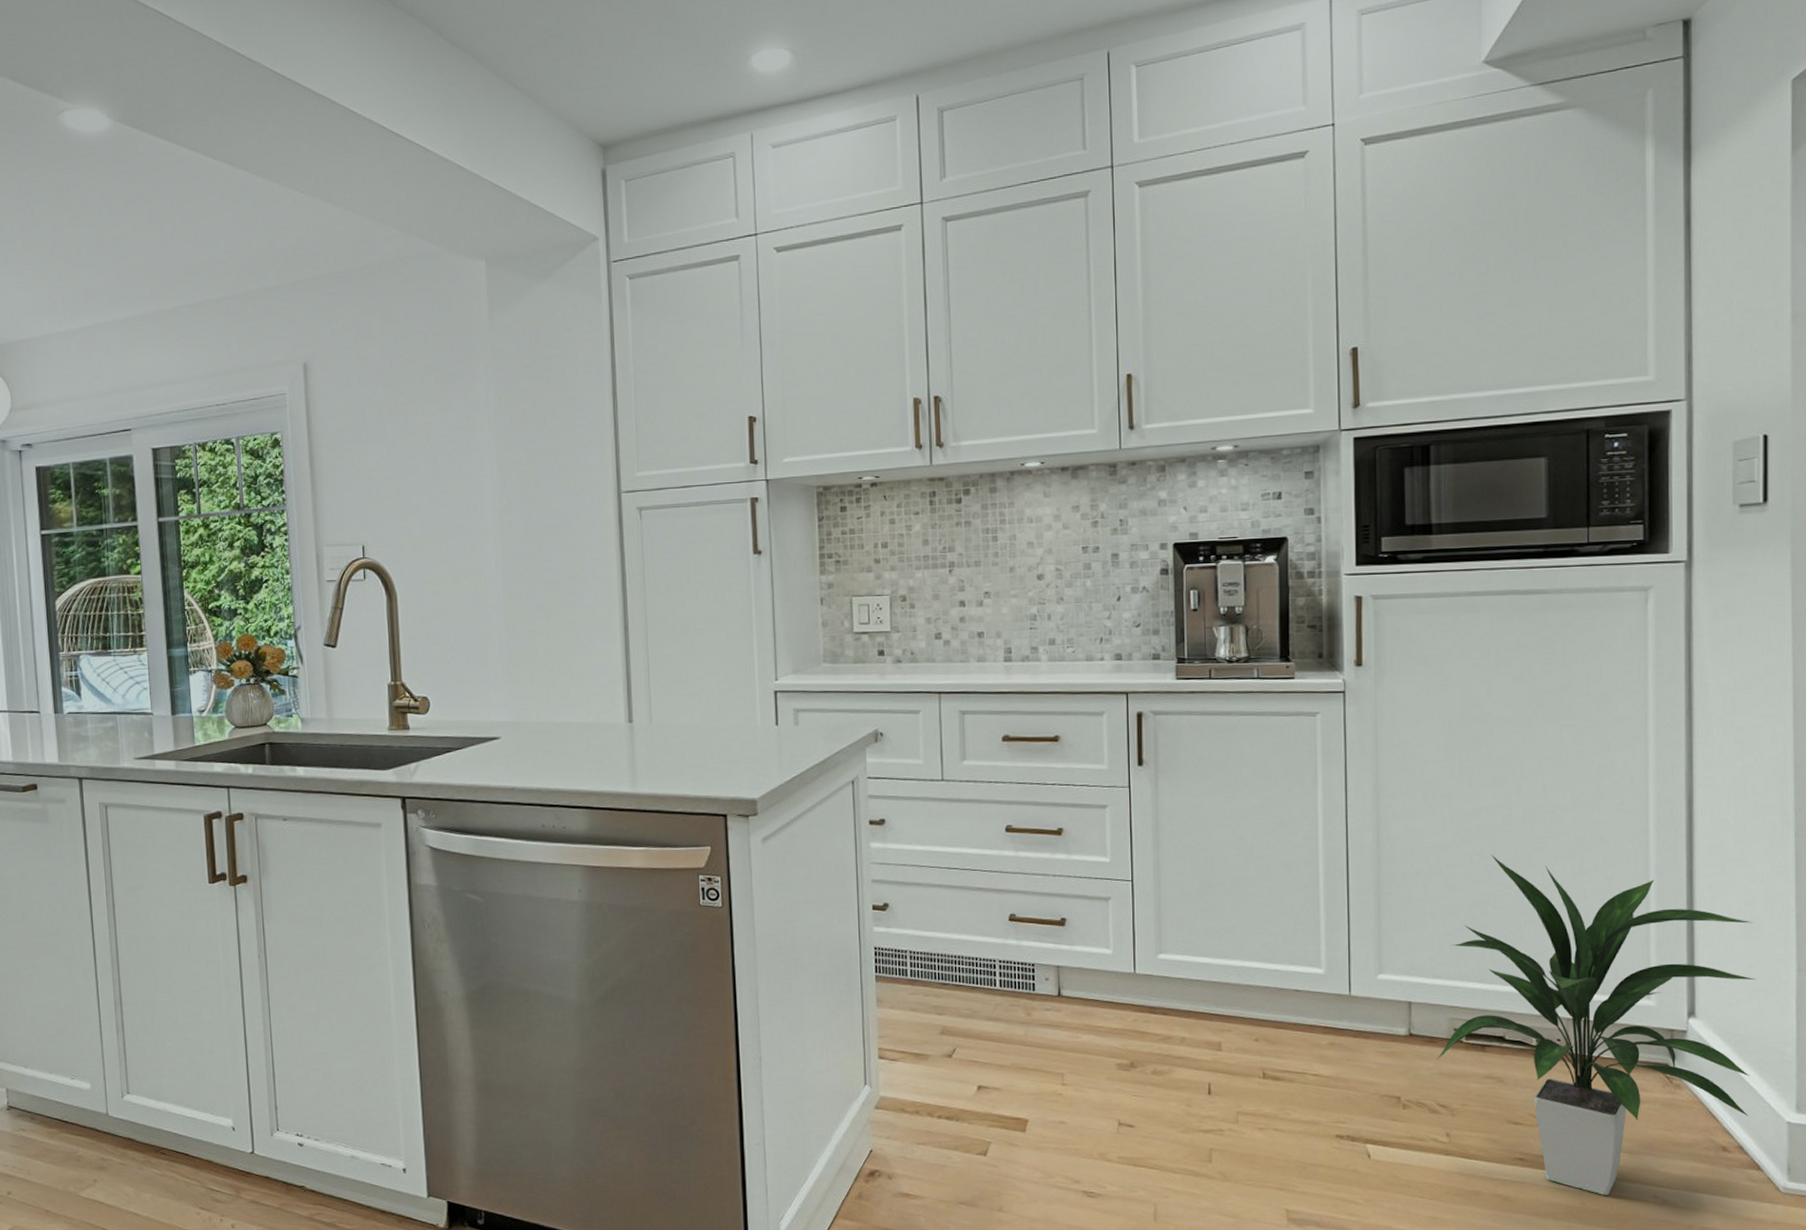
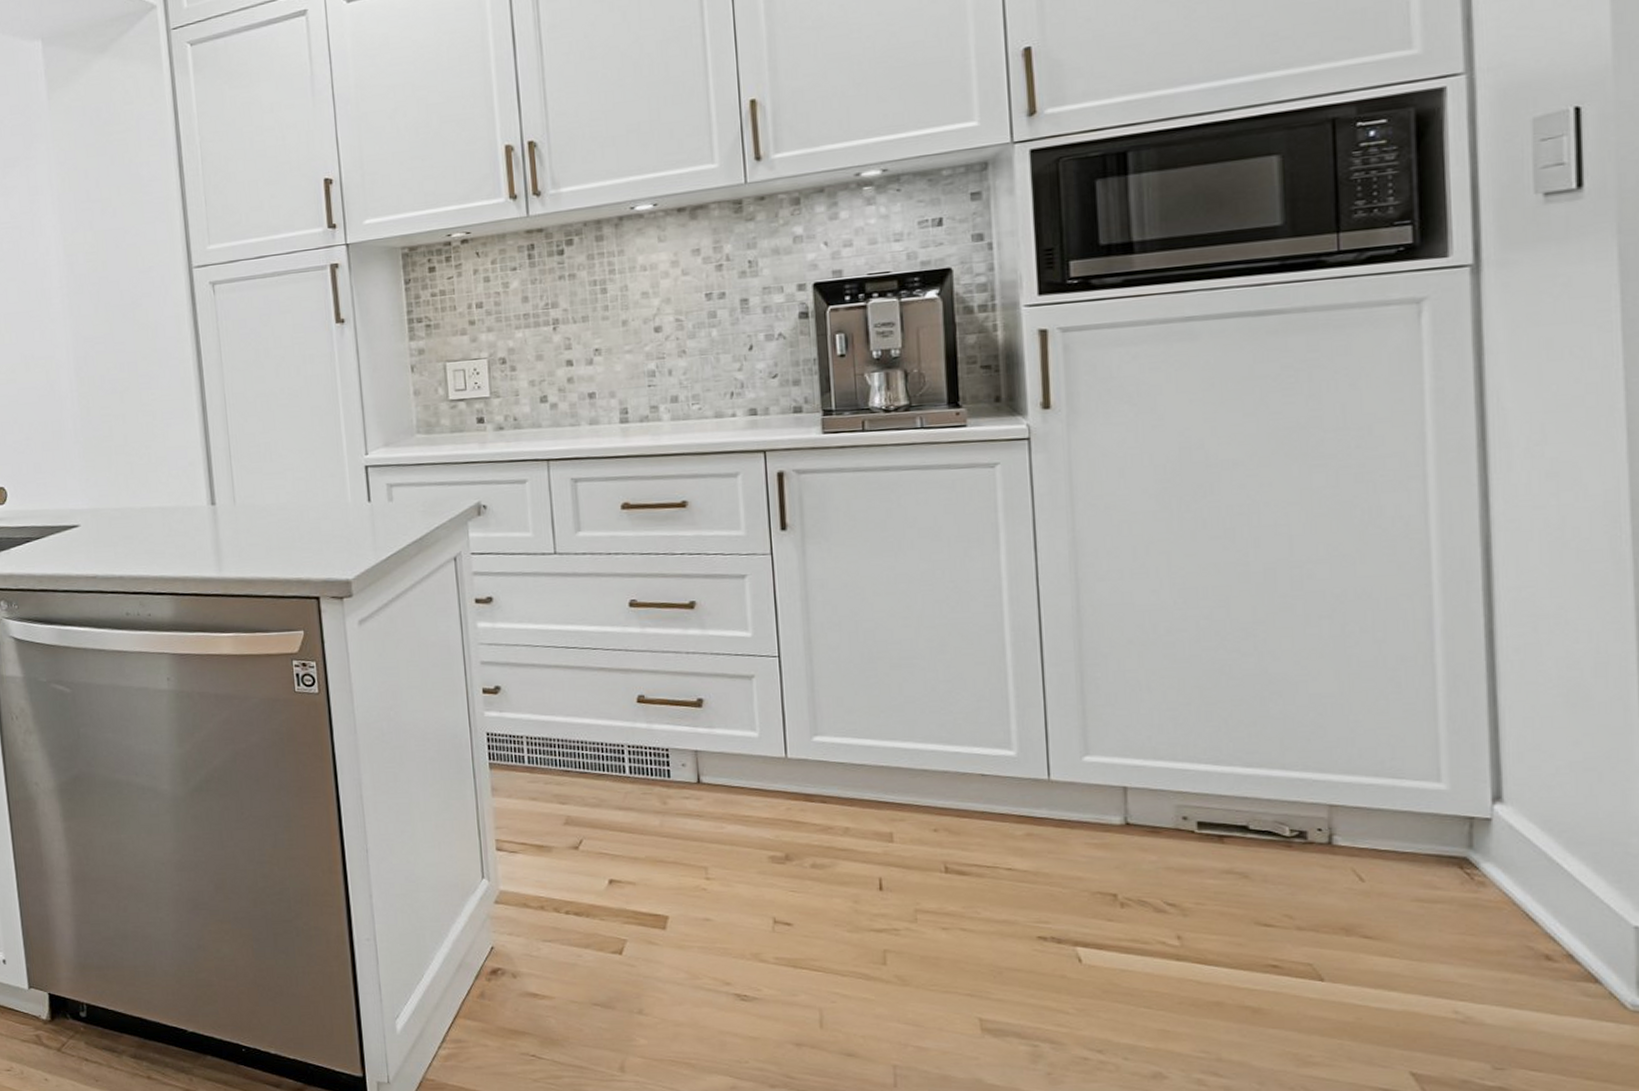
indoor plant: present [1436,854,1756,1196] -> none [1160,617,1585,1010]

